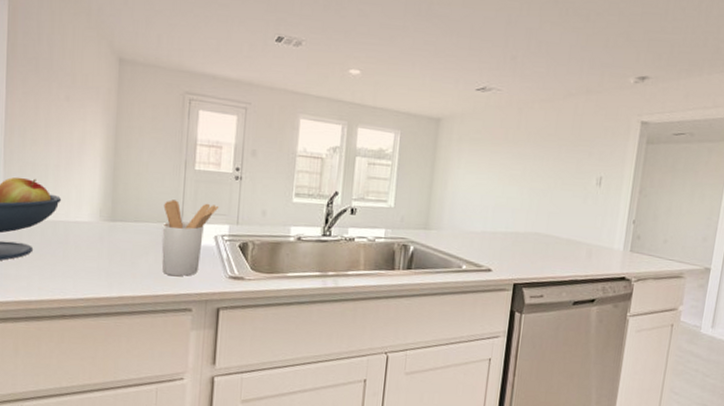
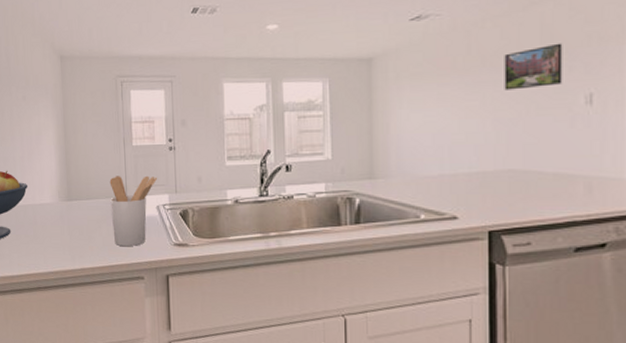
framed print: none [541,131,587,167] -> present [504,43,563,91]

